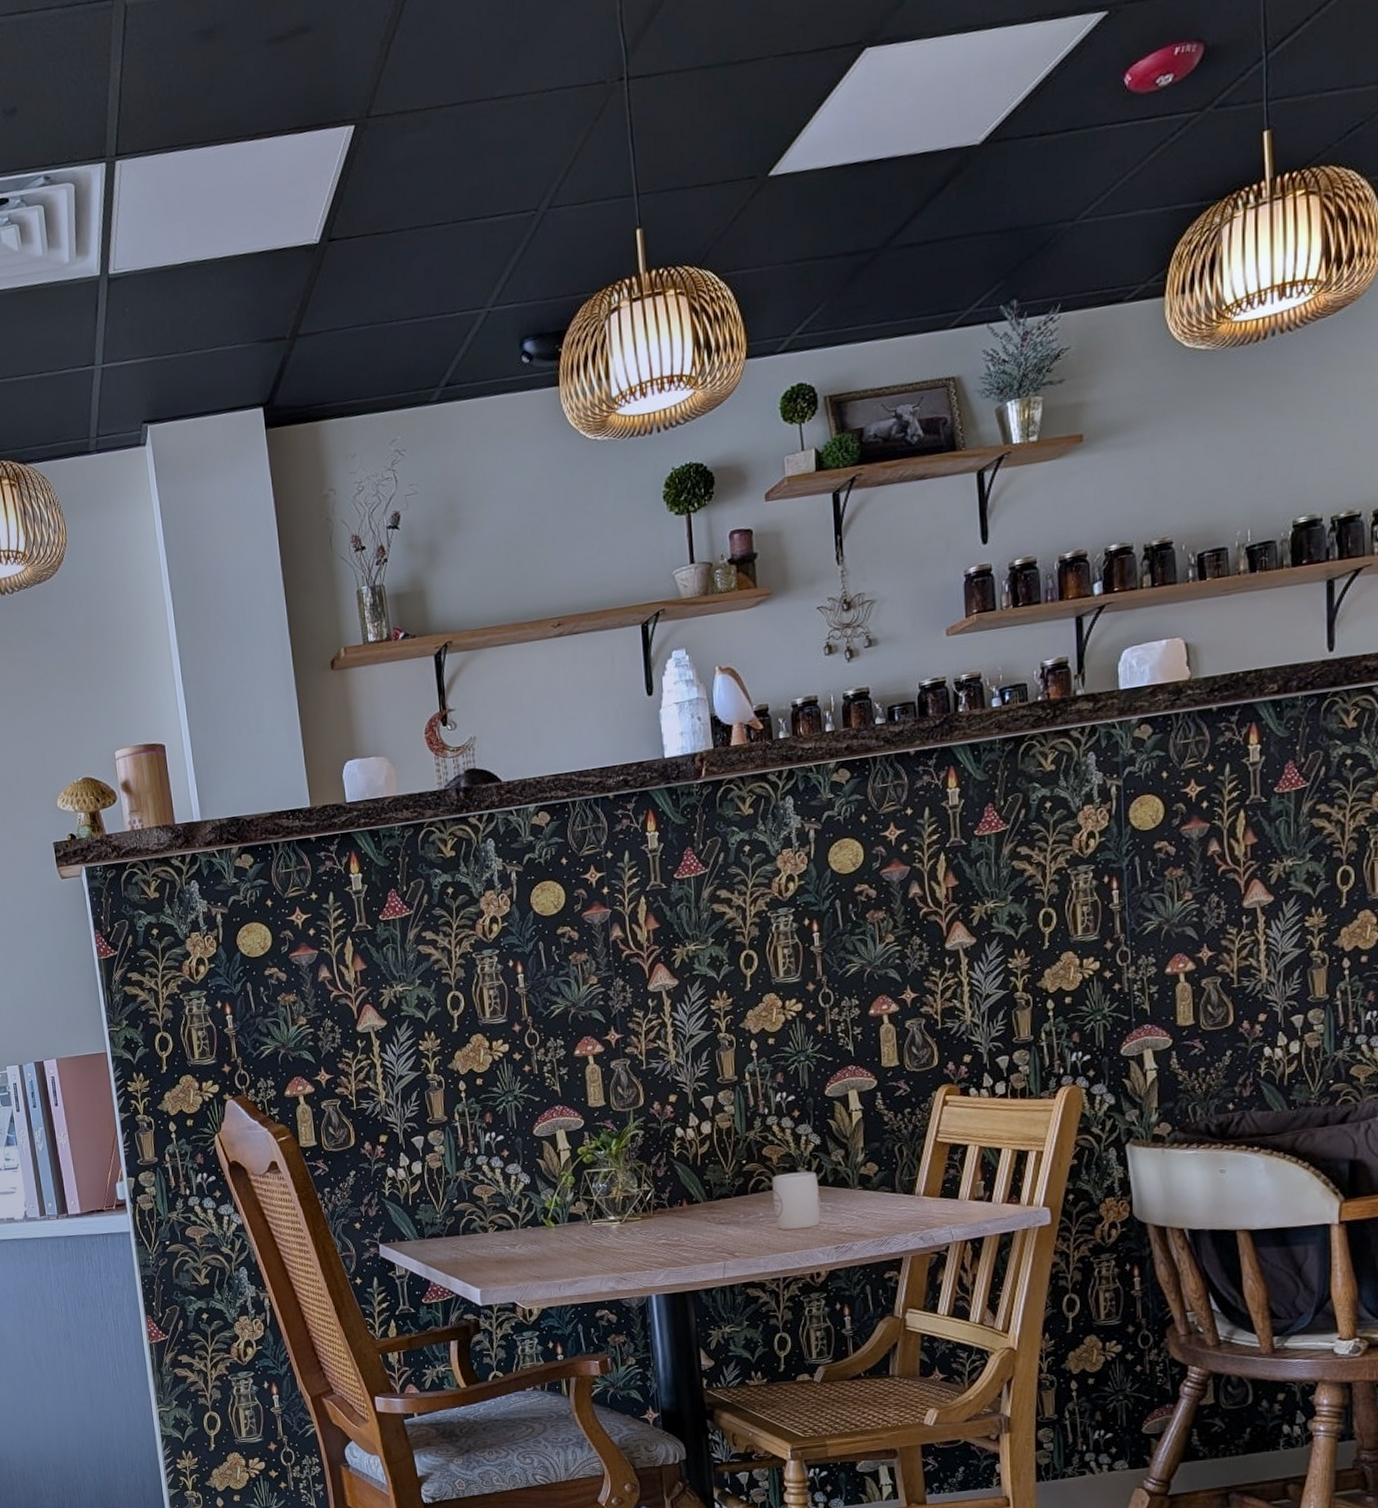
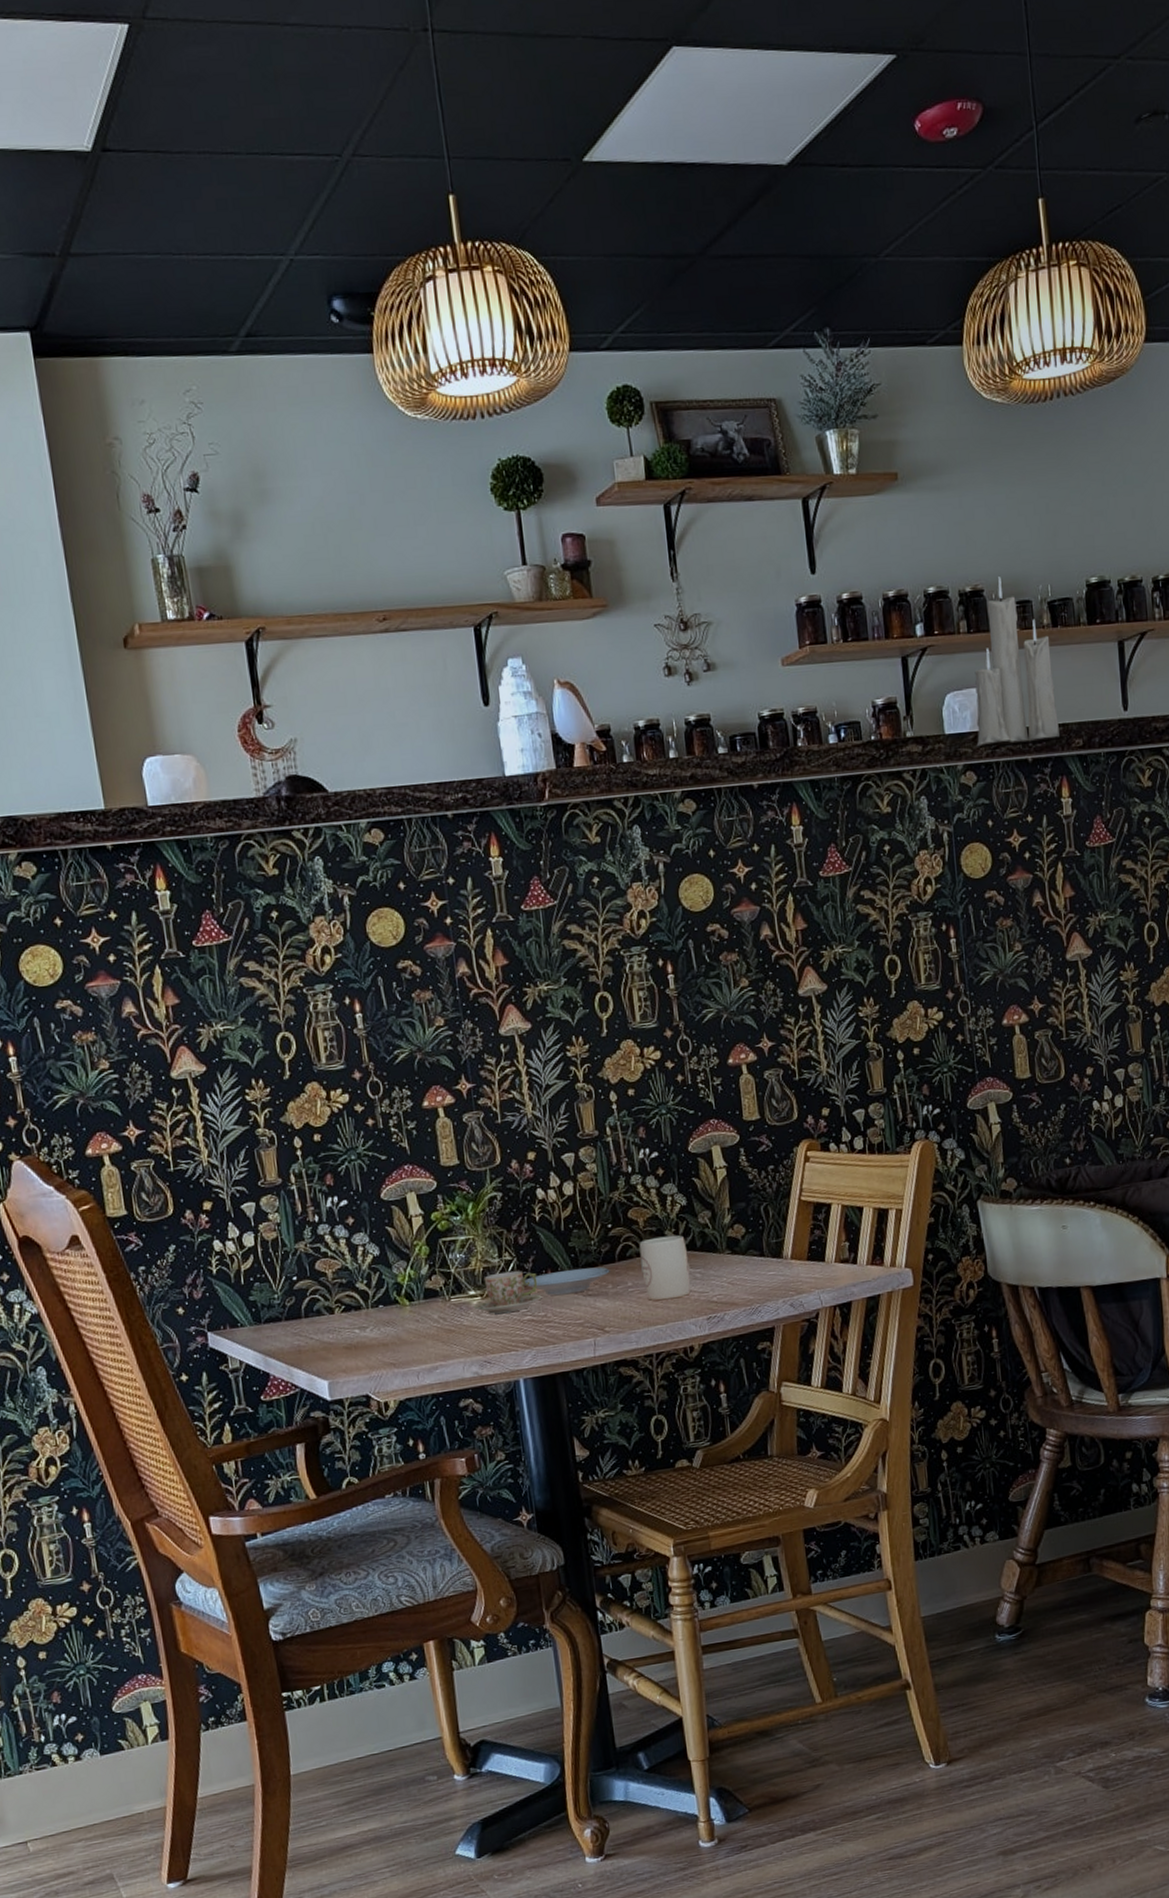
teacup: none [612,1200,677,1237] -> present [473,1271,542,1314]
saucer: none [660,1198,742,1223] -> present [524,1267,610,1296]
candle: none [1154,527,1252,701] -> present [974,577,1061,748]

